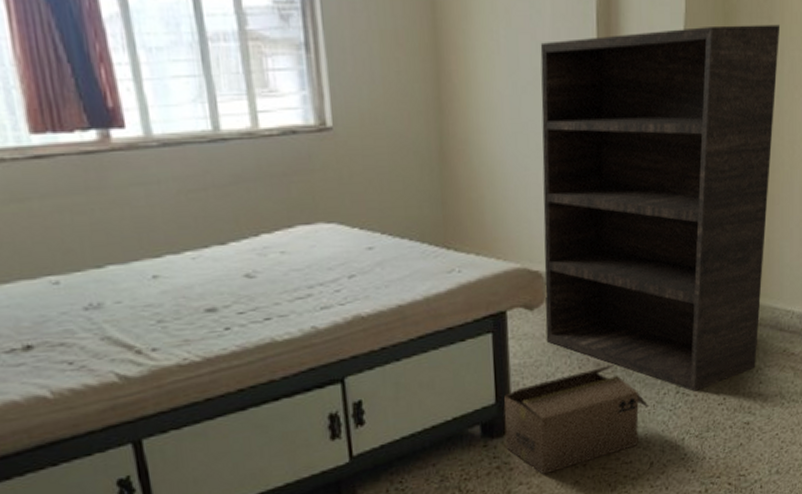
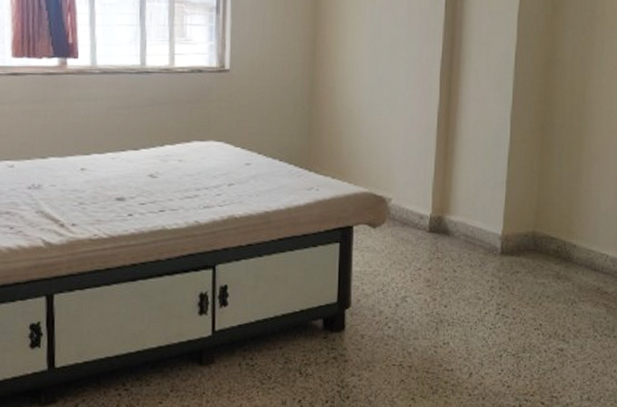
cardboard box: present [504,365,649,475] -> none [343,282,472,370]
bookshelf: present [540,24,781,392] -> none [385,14,602,315]

